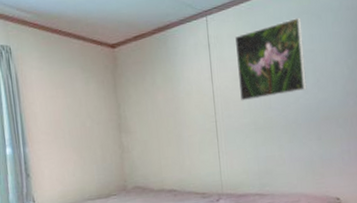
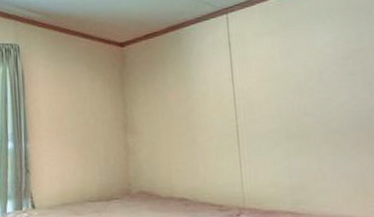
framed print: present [234,18,307,101] -> none [260,14,354,105]

